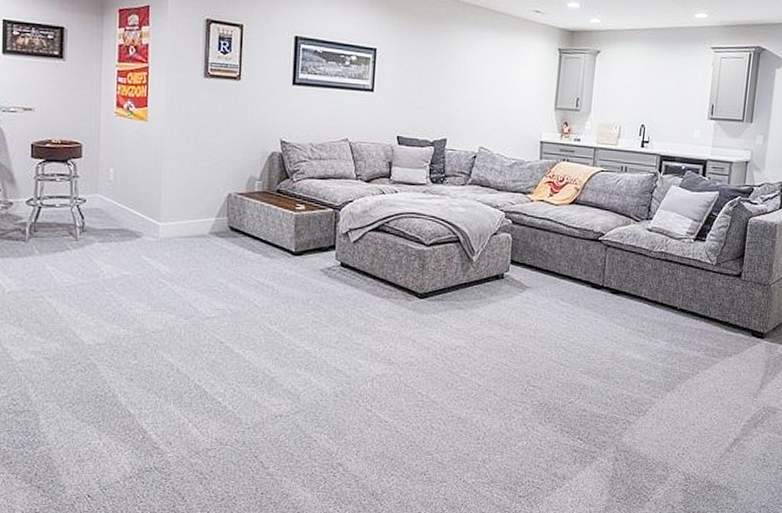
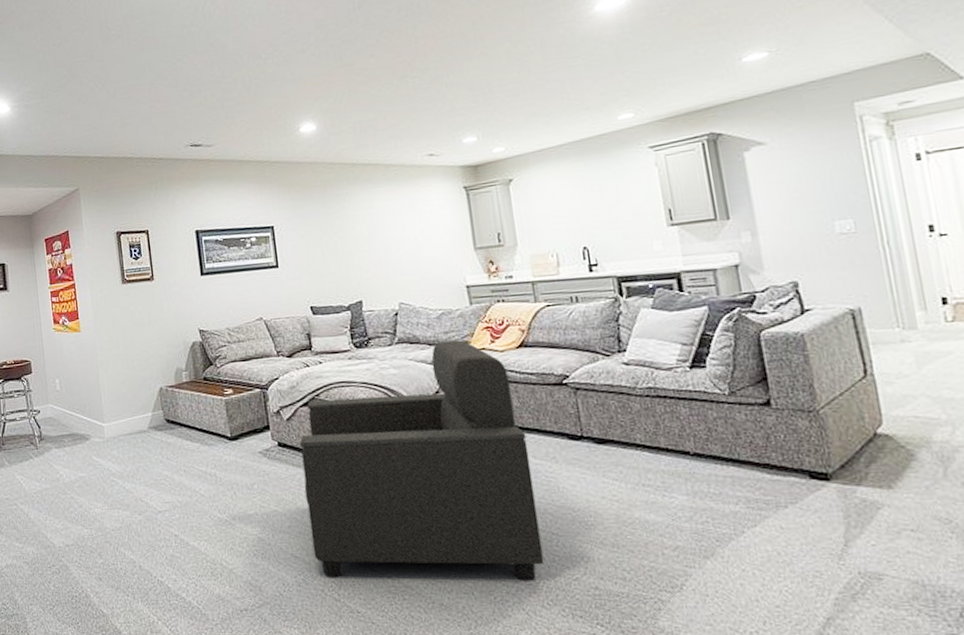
armchair: none [355,188,560,402] -> present [300,340,544,581]

